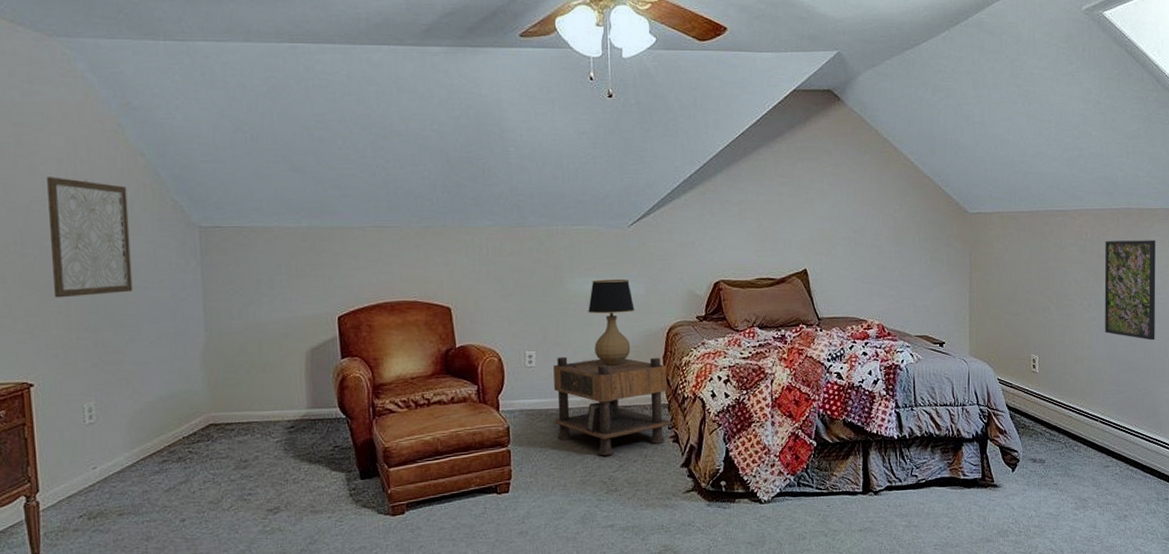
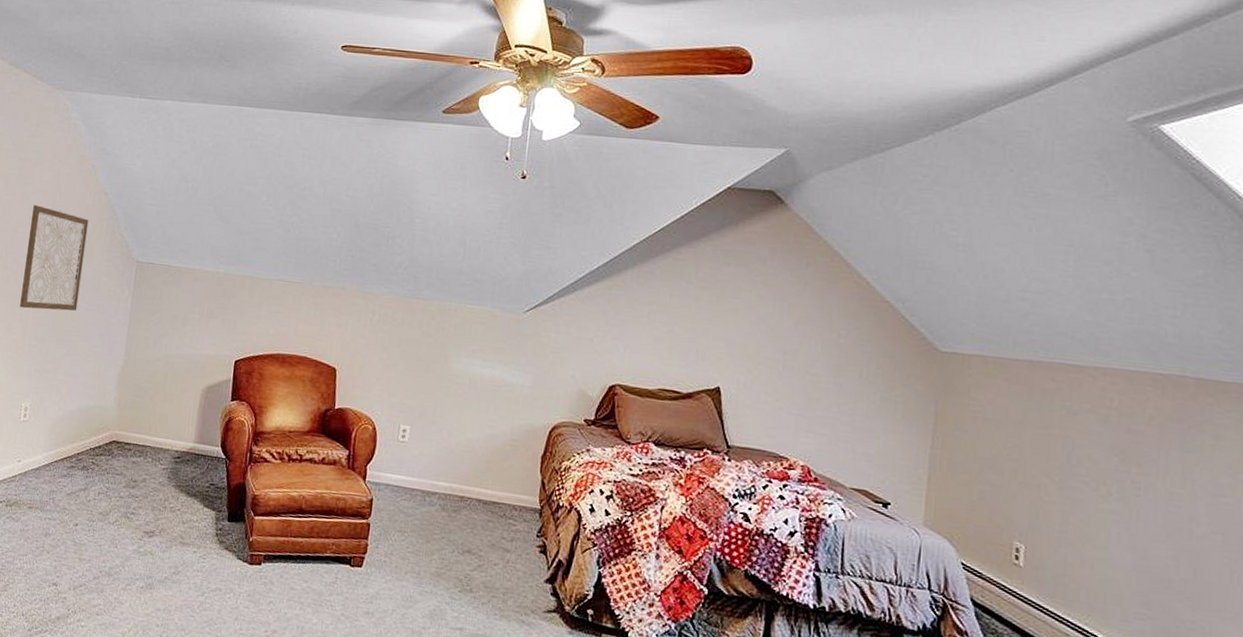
nightstand: present [553,356,672,456] -> none [418,436,543,552]
table lamp: present [572,278,636,369] -> none [444,363,519,457]
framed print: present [1104,240,1156,341] -> none [1131,414,1223,559]

